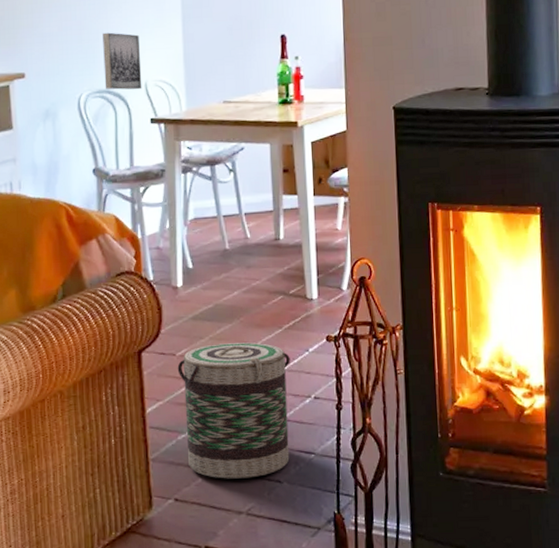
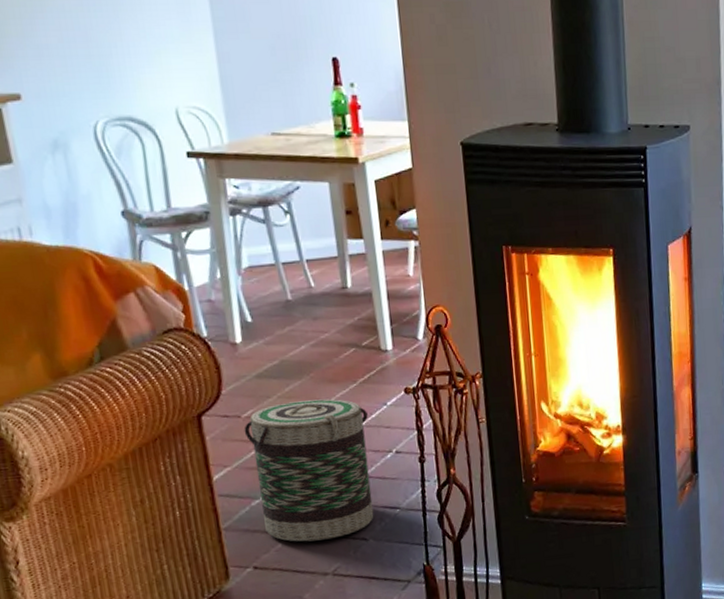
wall art: present [103,32,142,90] -> none [116,47,173,118]

